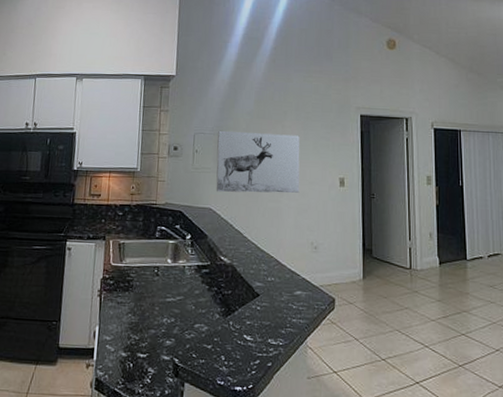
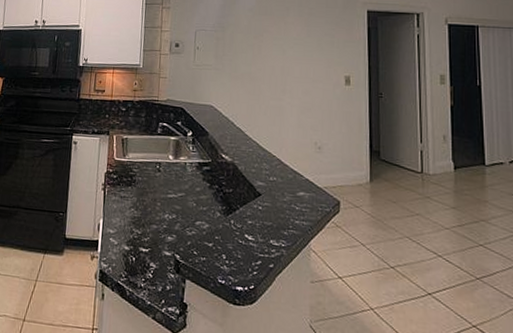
wall art: present [215,130,300,194] -> none [217,27,304,92]

